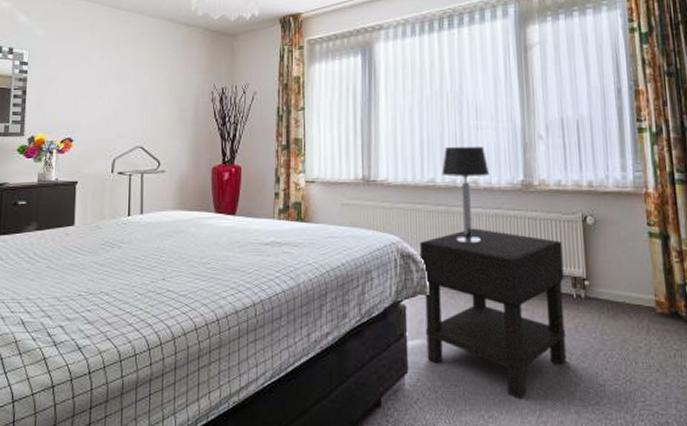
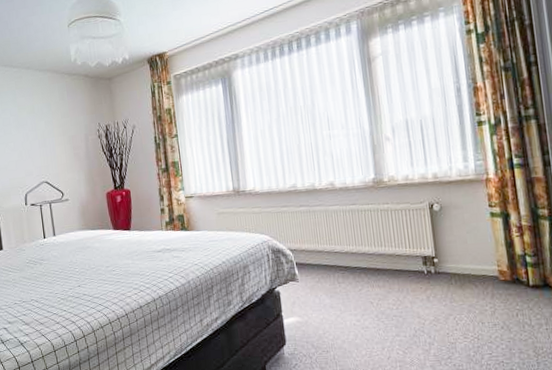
nightstand: present [419,228,567,400] -> none [287,222,421,360]
table lamp: present [441,147,490,243] -> none [301,153,344,236]

